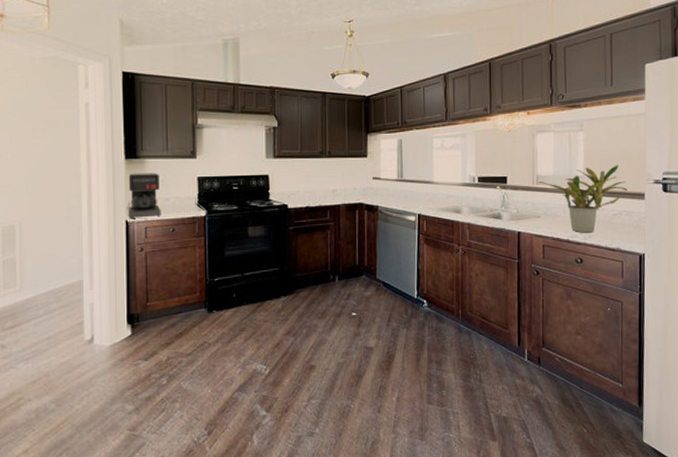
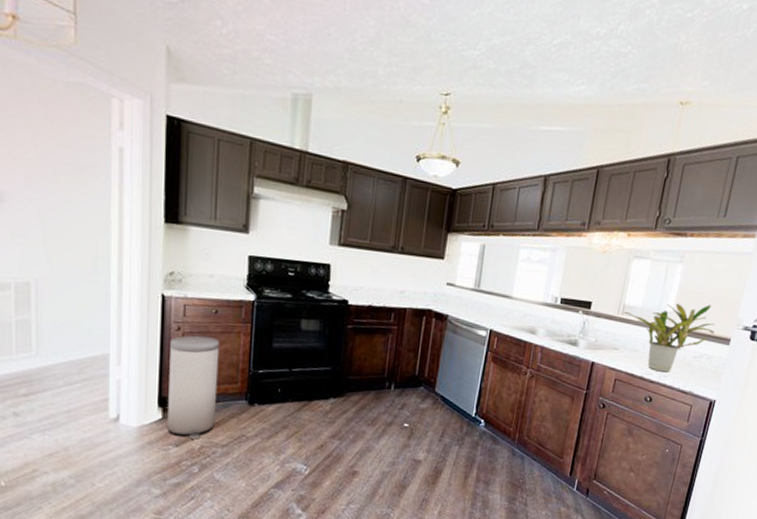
coffee maker: present [128,173,161,220] -> none [166,240,204,296]
pedal bin: none [135,253,179,352] -> present [167,335,220,439]

